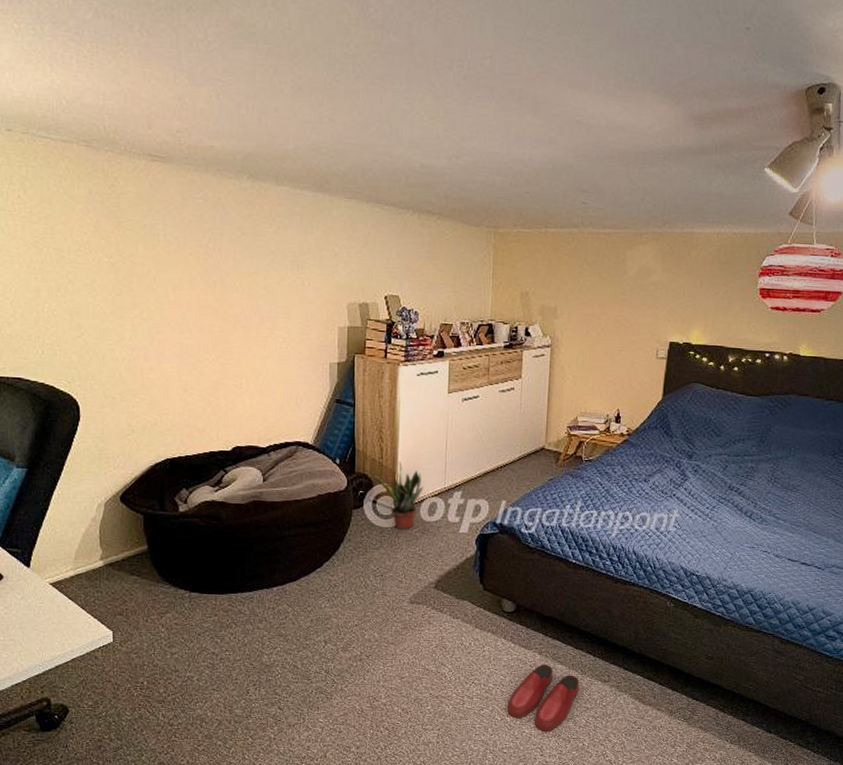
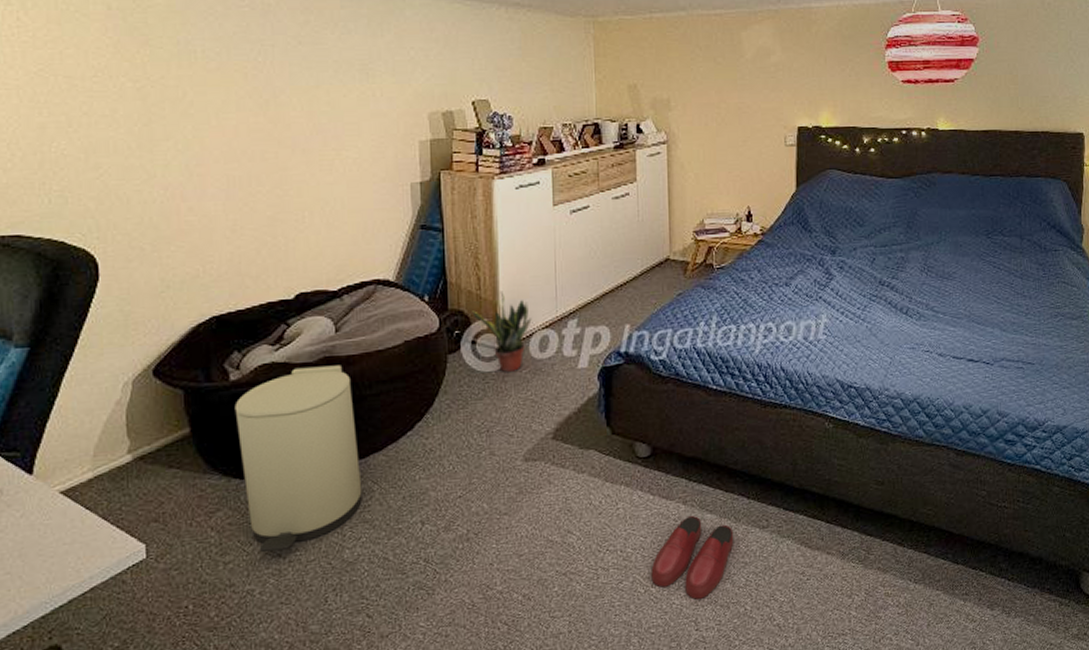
pedal bin: none [182,507,279,650] -> present [234,365,362,553]

